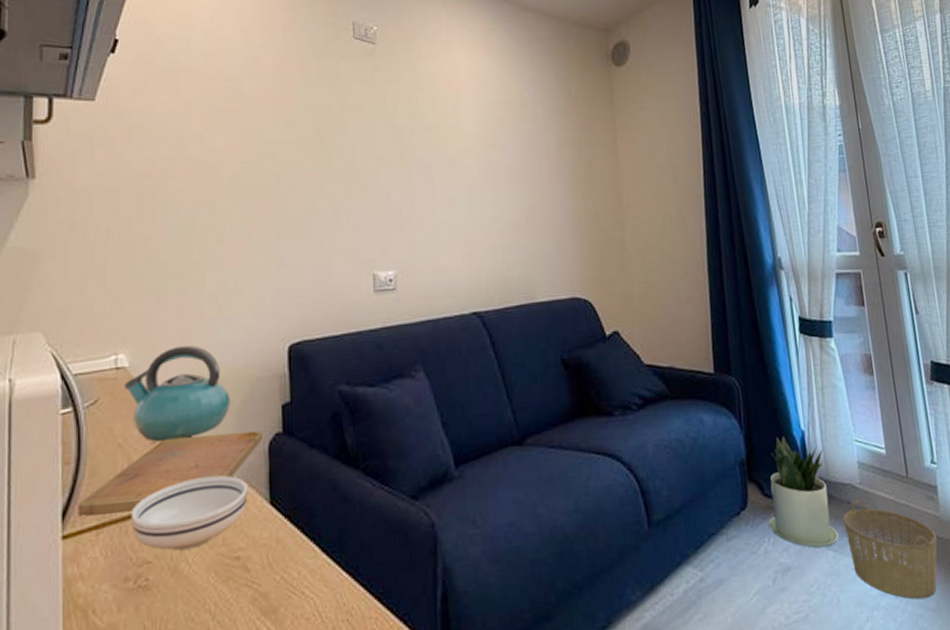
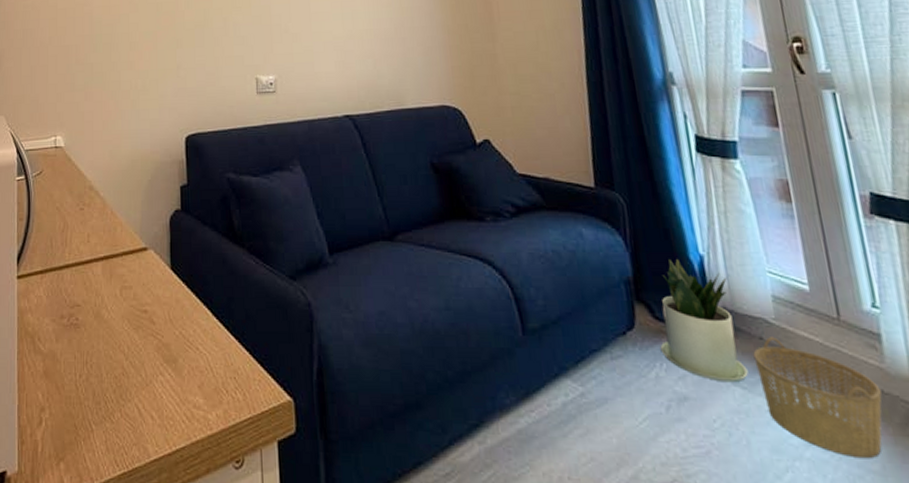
cutting board: present [77,430,264,517] -> none [28,206,166,262]
kettle: present [124,345,230,442] -> none [61,131,140,209]
bowl: present [130,475,248,551] -> none [65,241,153,299]

